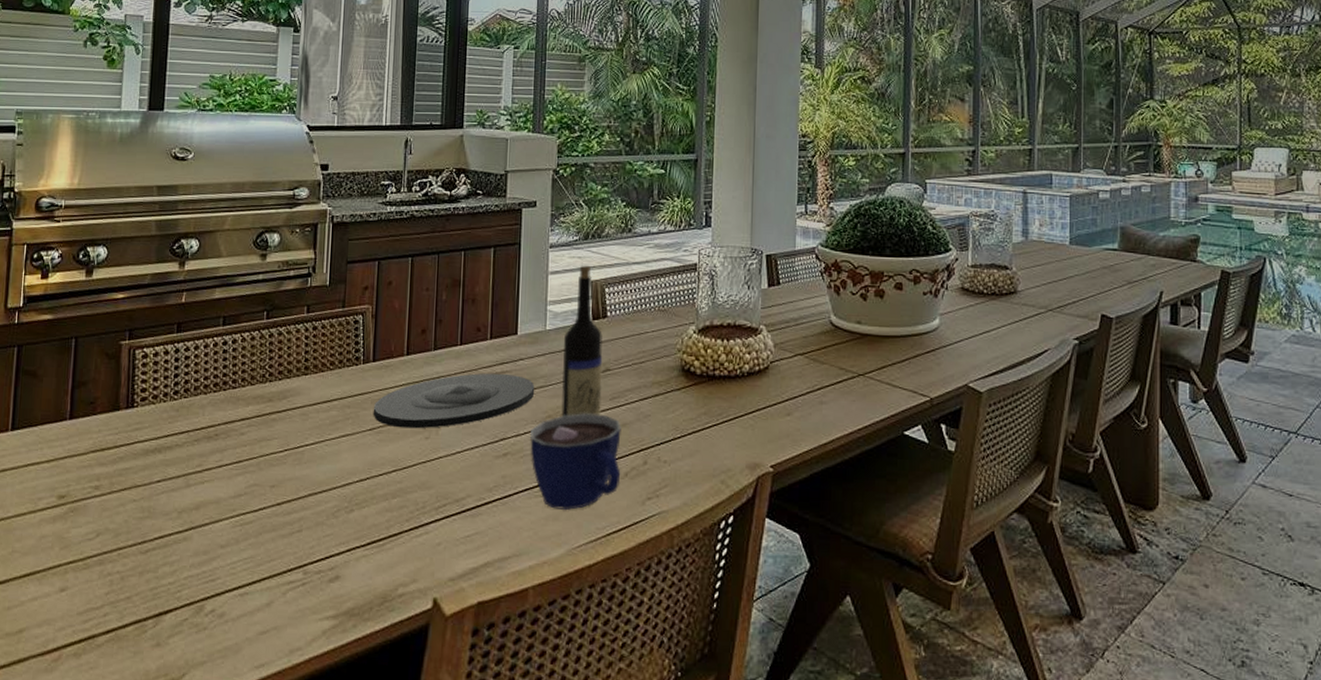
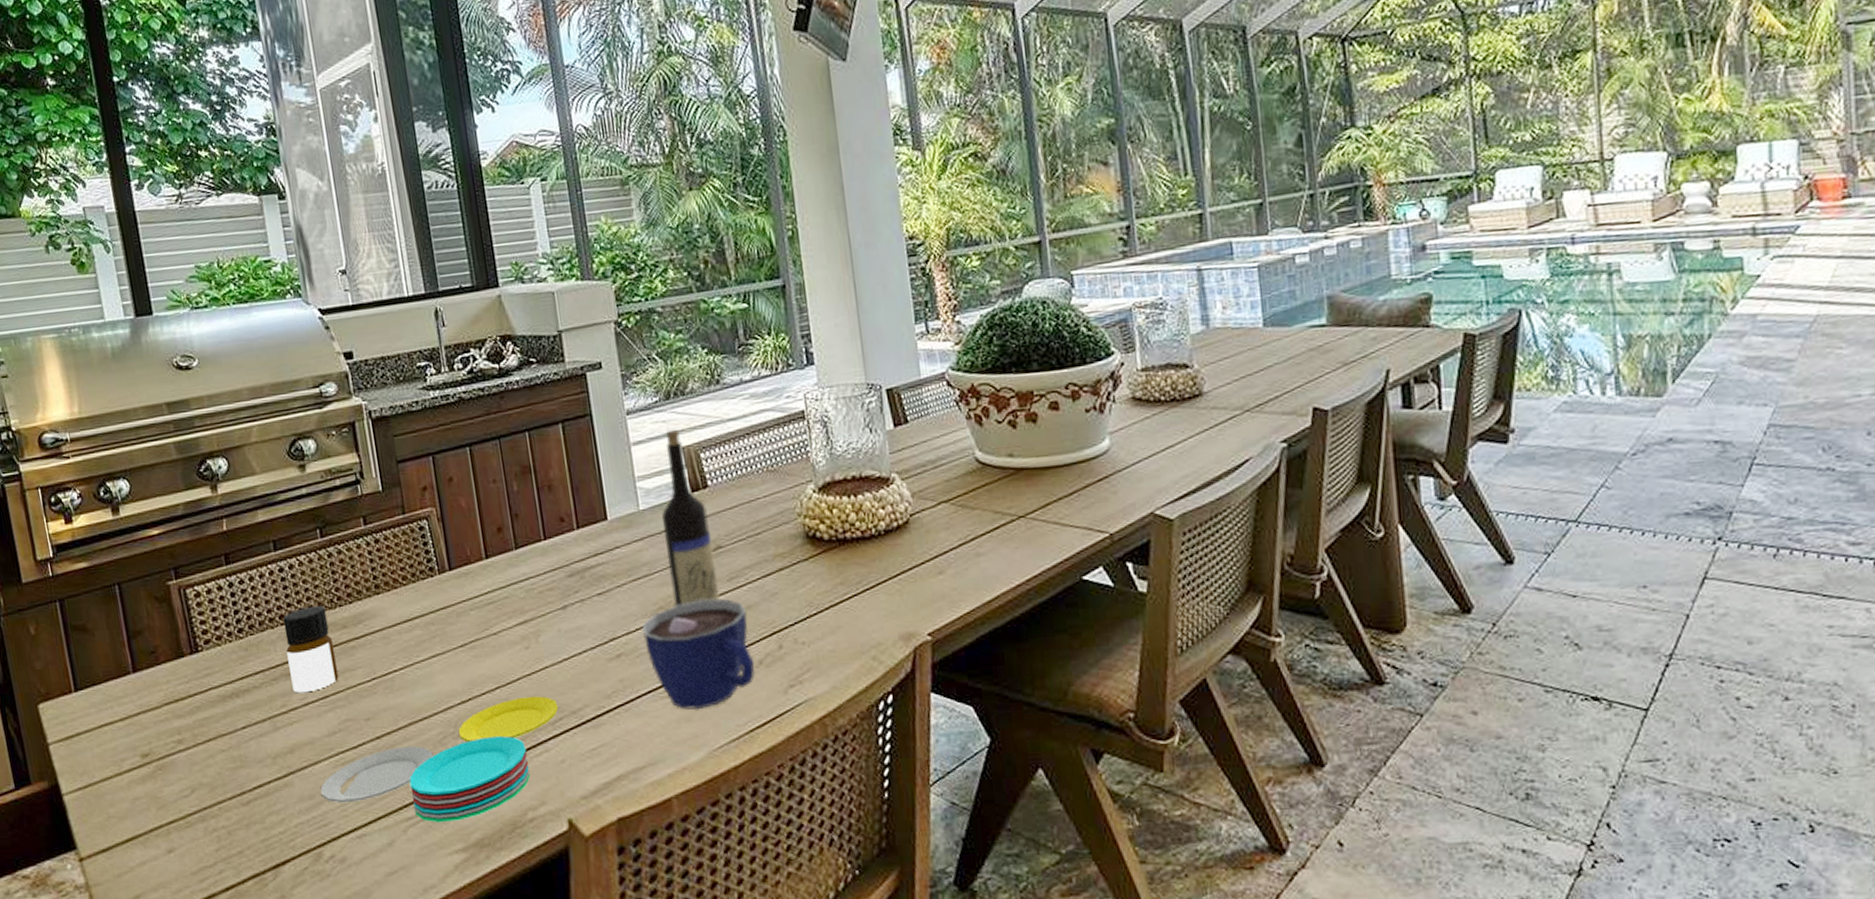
bottle: none [211,378,257,456] -> present [282,605,339,693]
plate: none [215,481,445,590] -> present [320,696,559,823]
plate: present [373,373,535,429] -> none [460,565,640,640]

